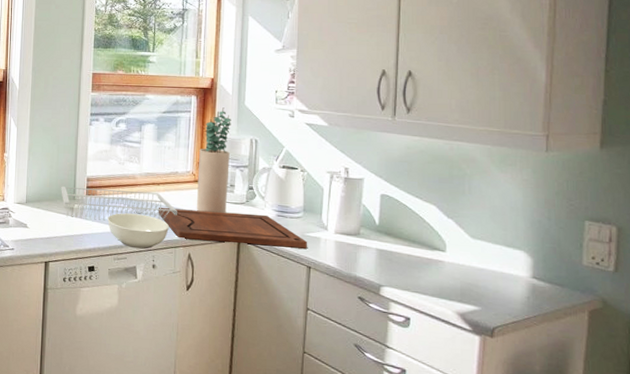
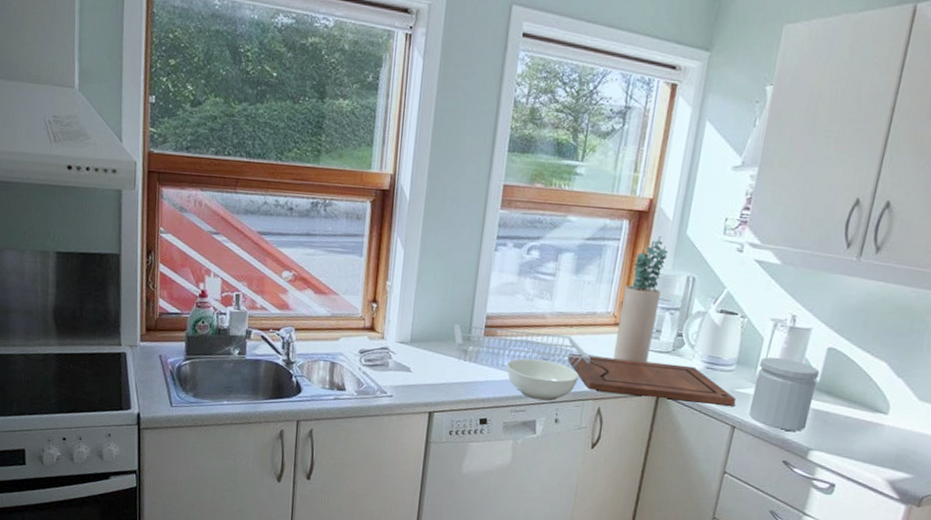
jar: none [320,204,377,270] -> present [748,357,819,431]

